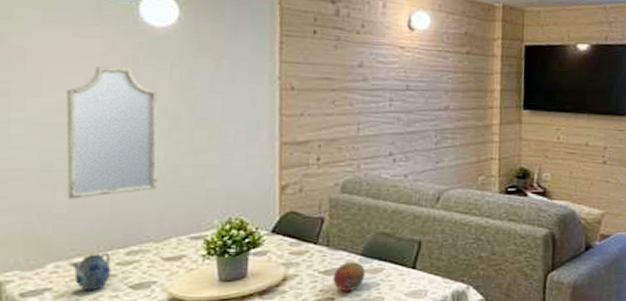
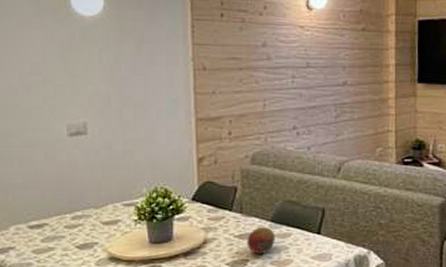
home mirror: present [66,66,158,199] -> none [16,53,94,171]
teapot: present [73,252,111,291] -> none [30,217,61,250]

